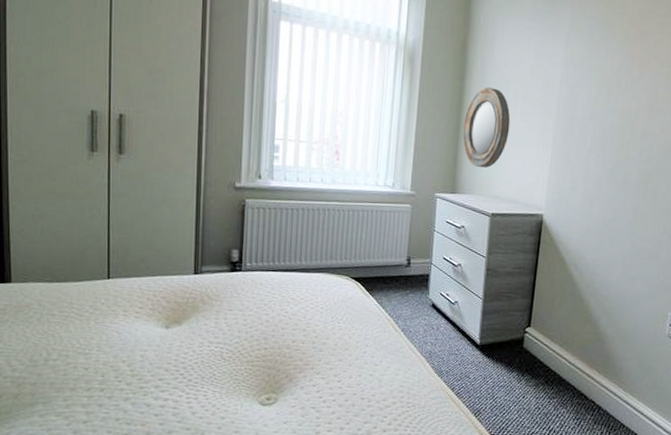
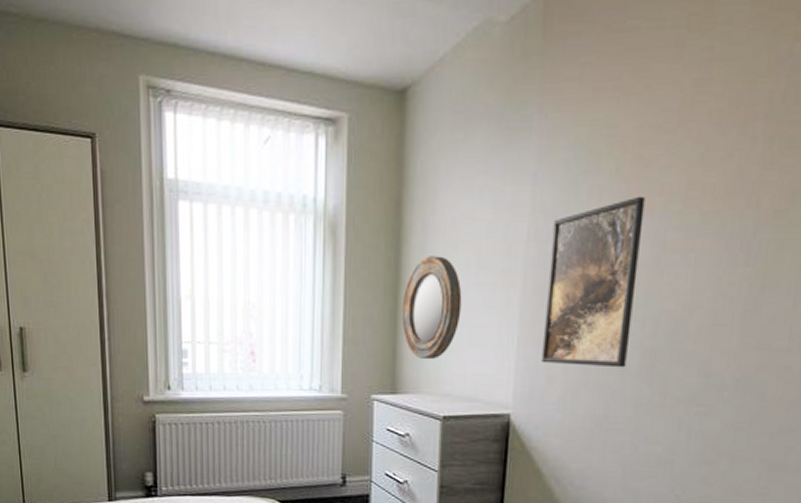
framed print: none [568,59,645,184] -> present [541,196,645,368]

